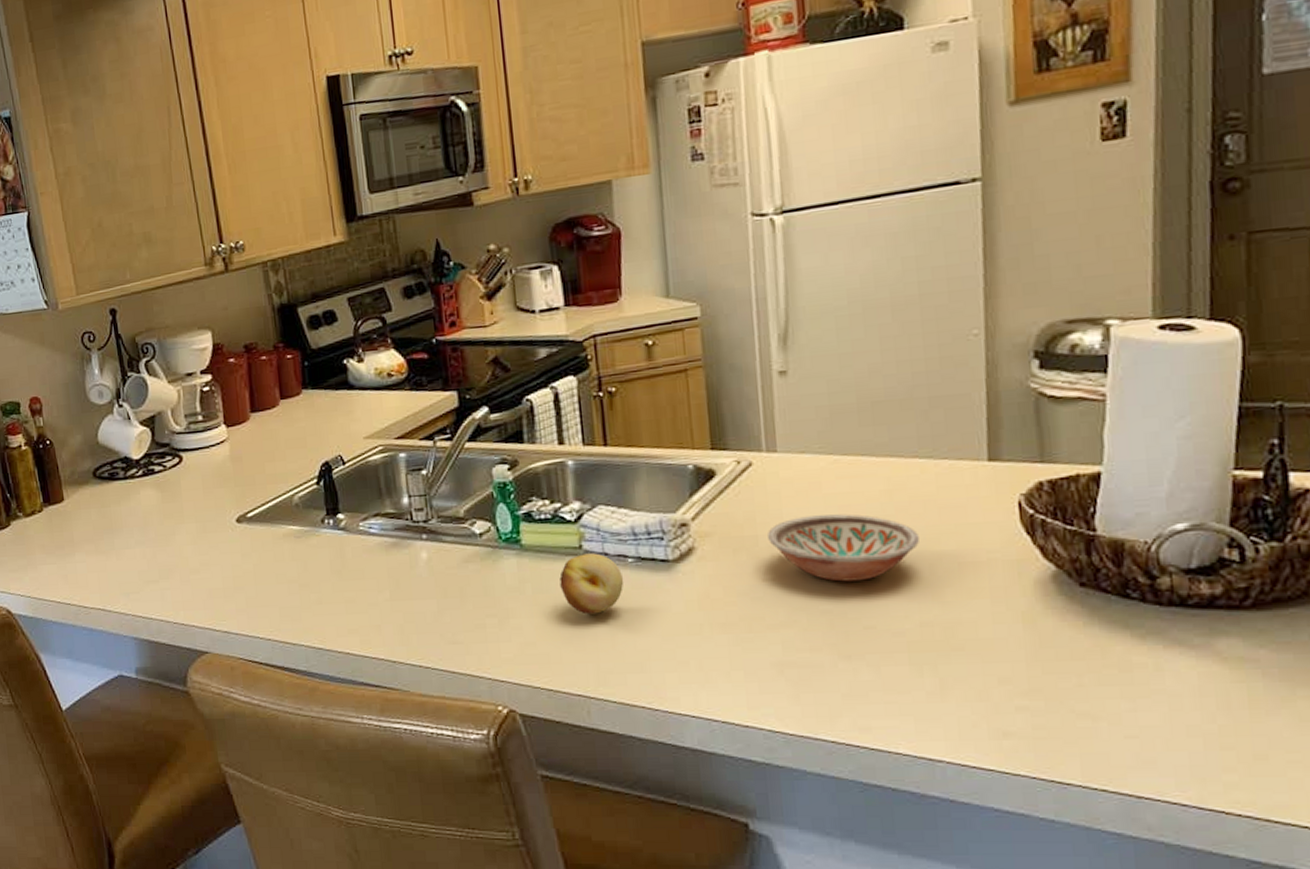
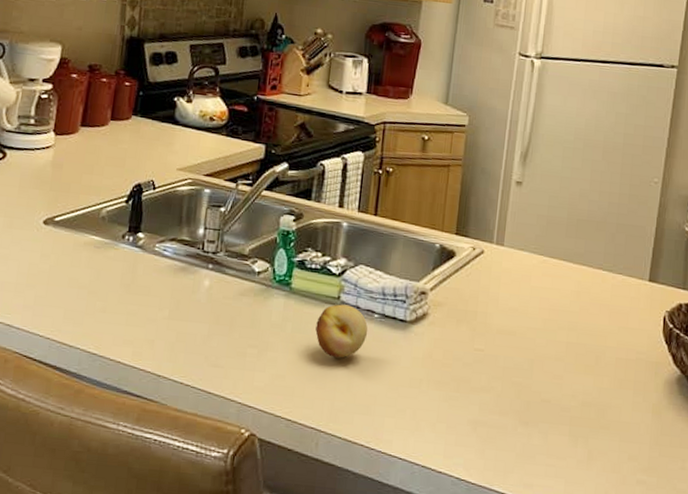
bowl: present [768,514,921,582] -> none [485,301,594,362]

